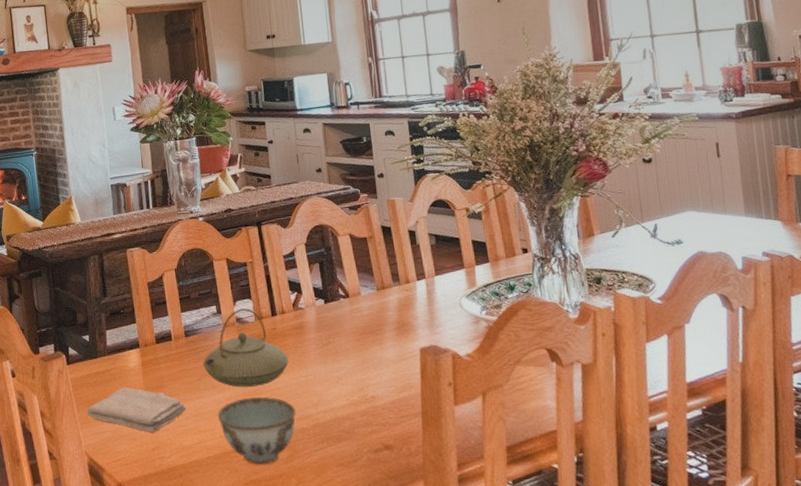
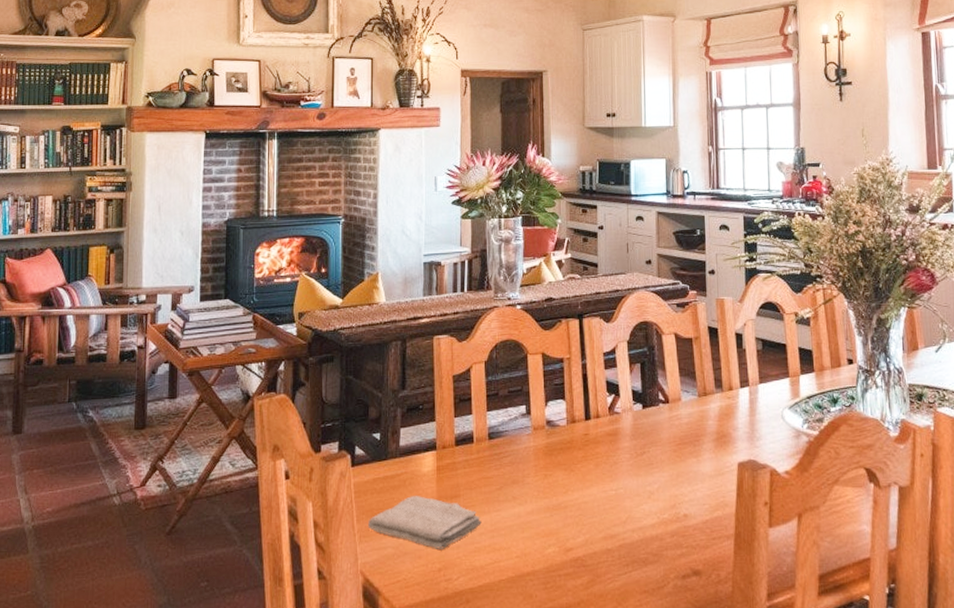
teapot: present [202,308,289,387] -> none [505,410,599,500]
bowl: present [217,396,296,465] -> none [515,511,602,590]

